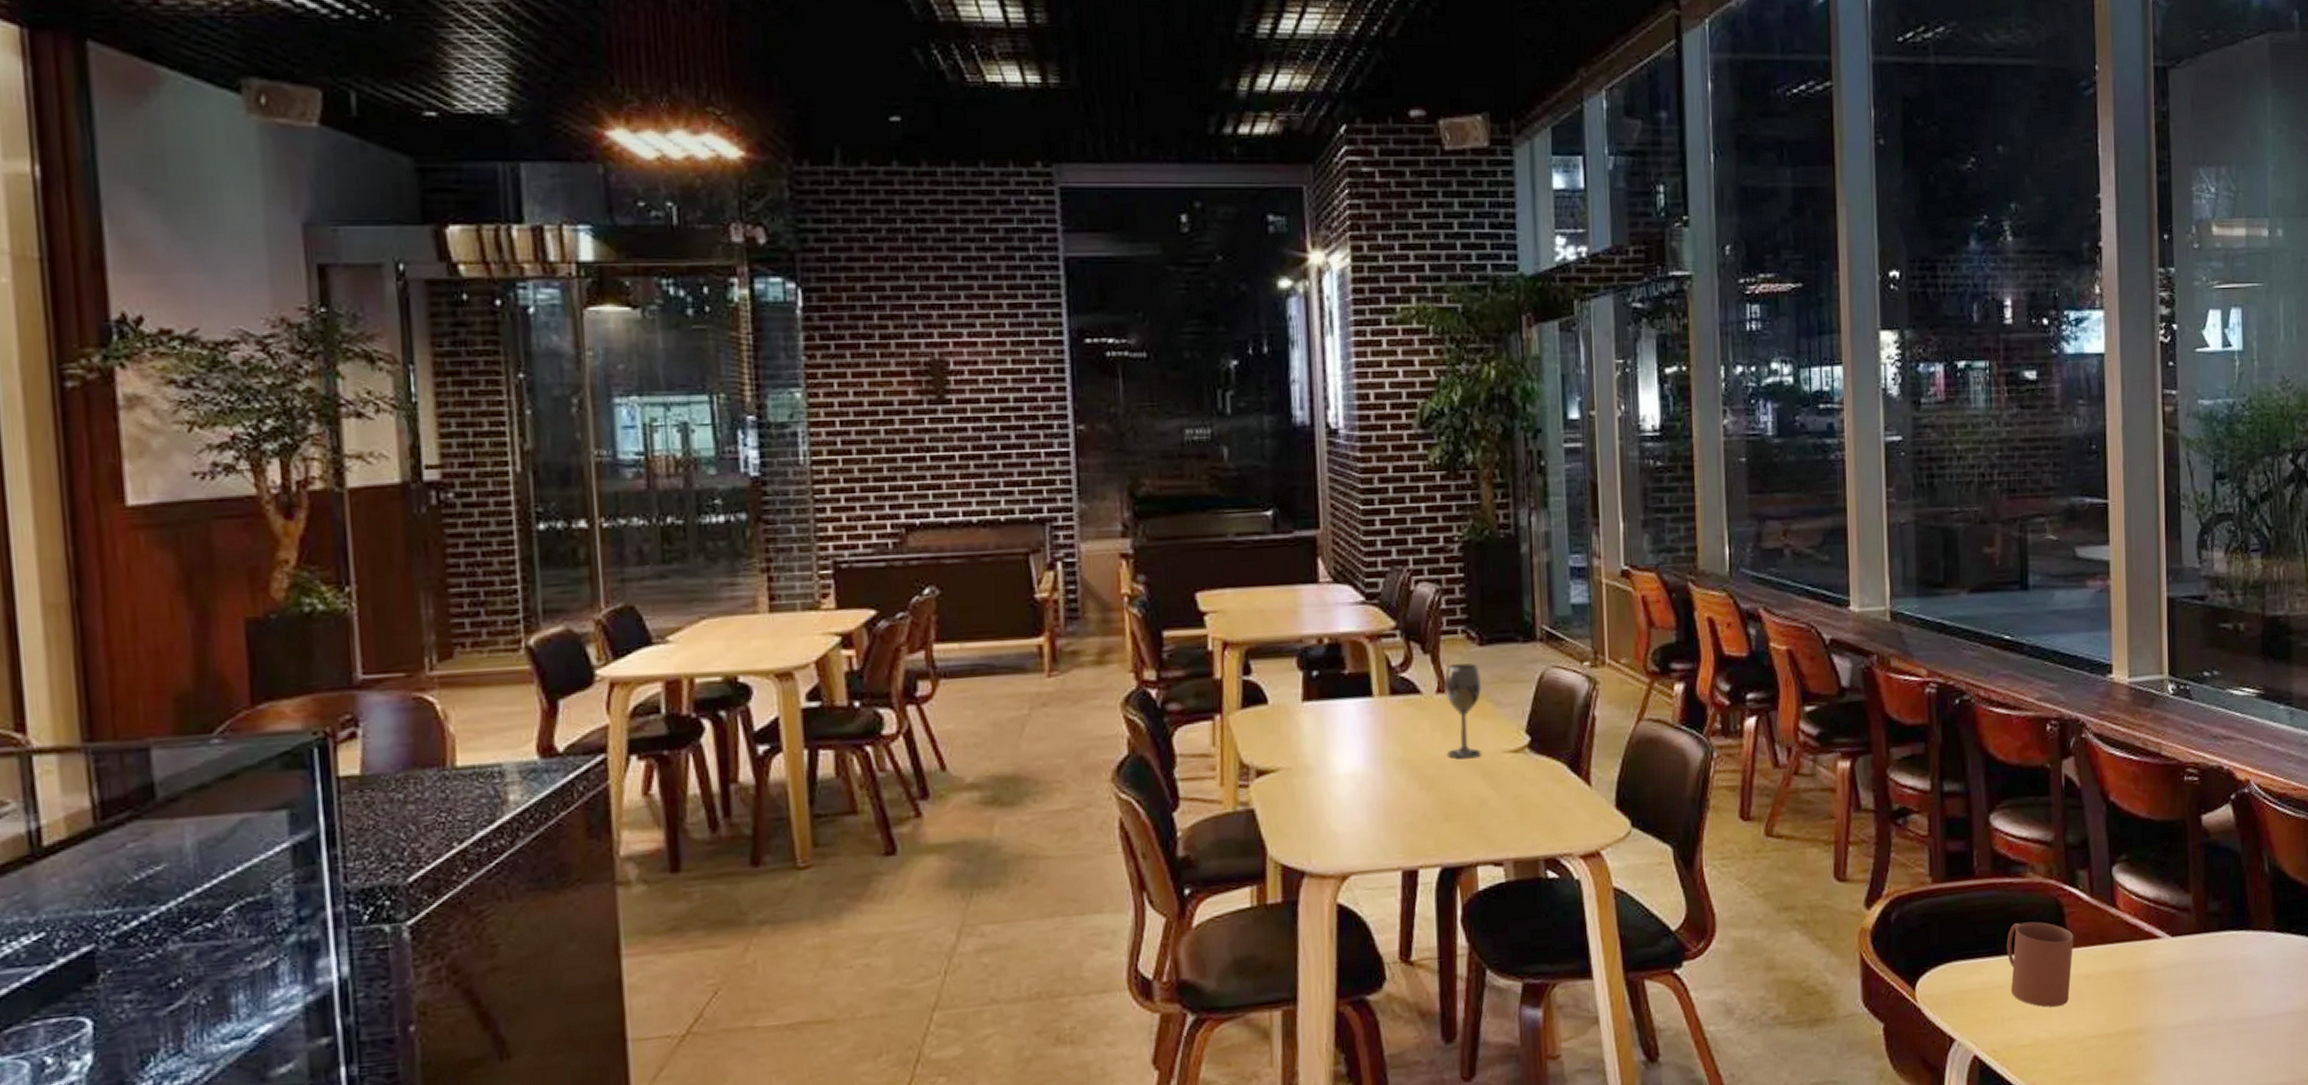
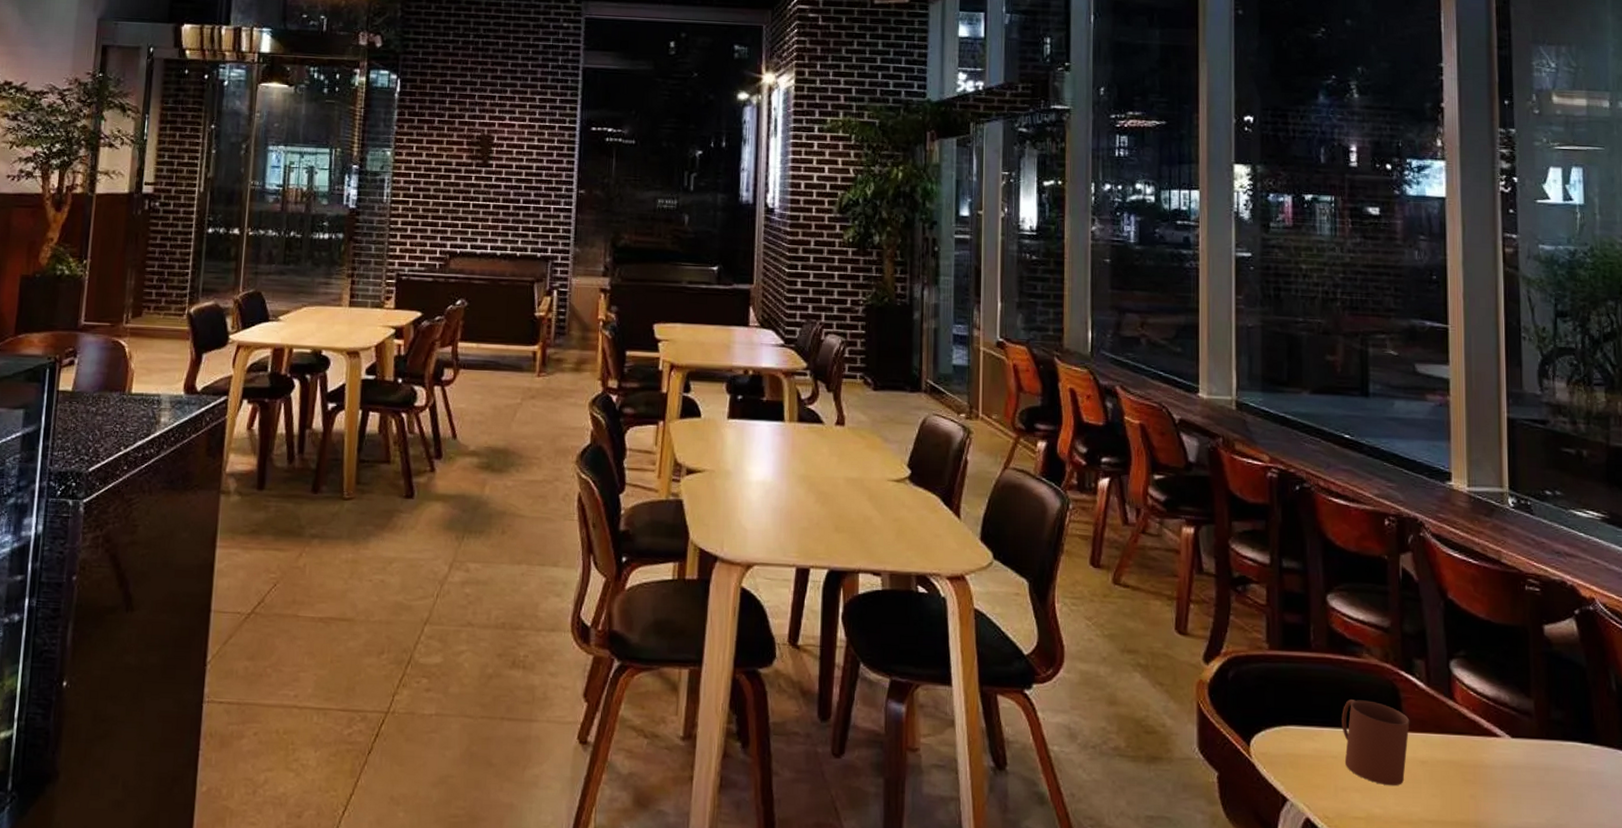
wine glass: present [1444,662,1482,758] -> none [841,403,874,481]

